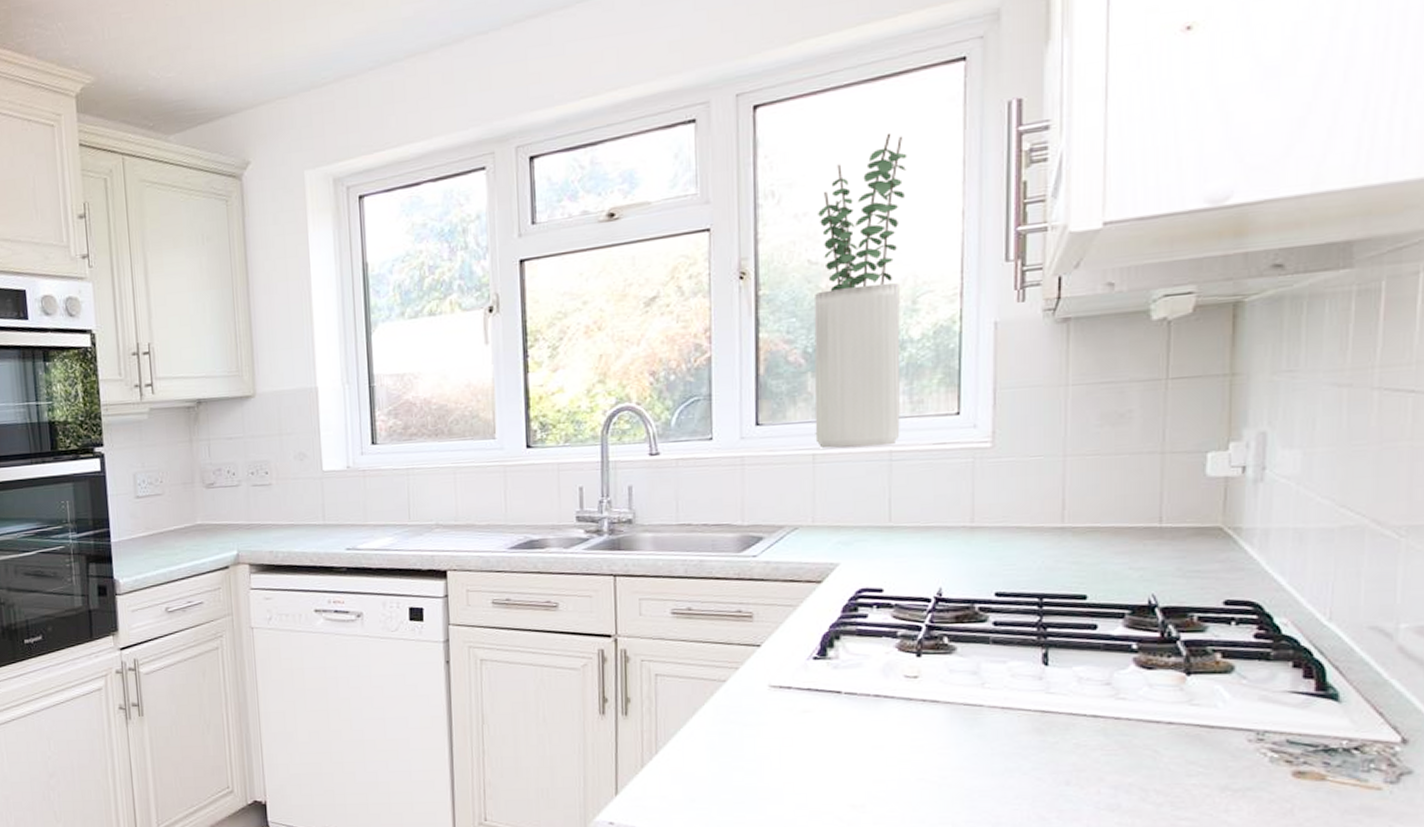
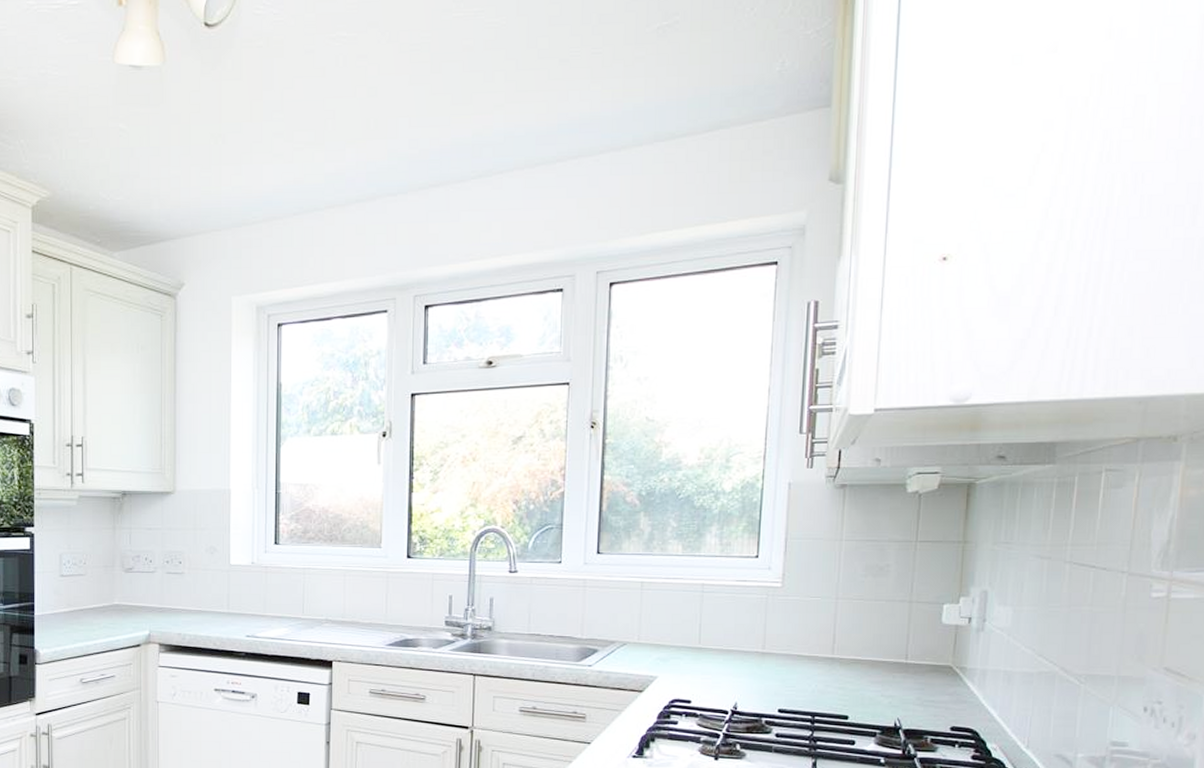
vase: present [814,132,907,449] -> none [644,317,729,579]

